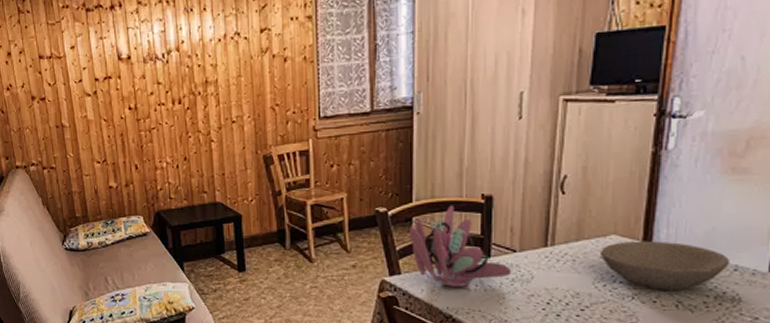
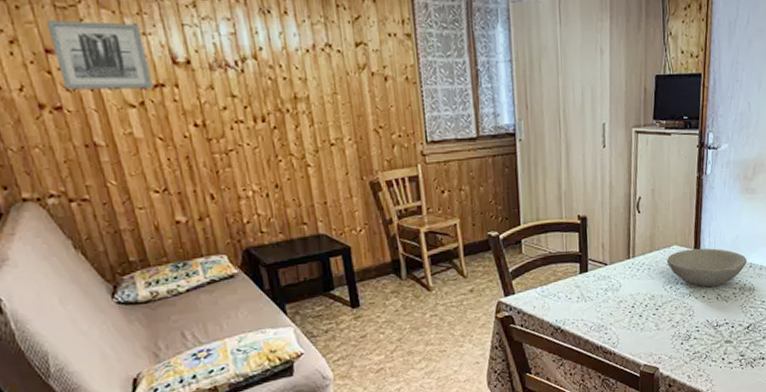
wall art: none [42,30,104,85] -> present [46,21,153,90]
flower: present [408,205,512,287] -> none [519,226,605,301]

